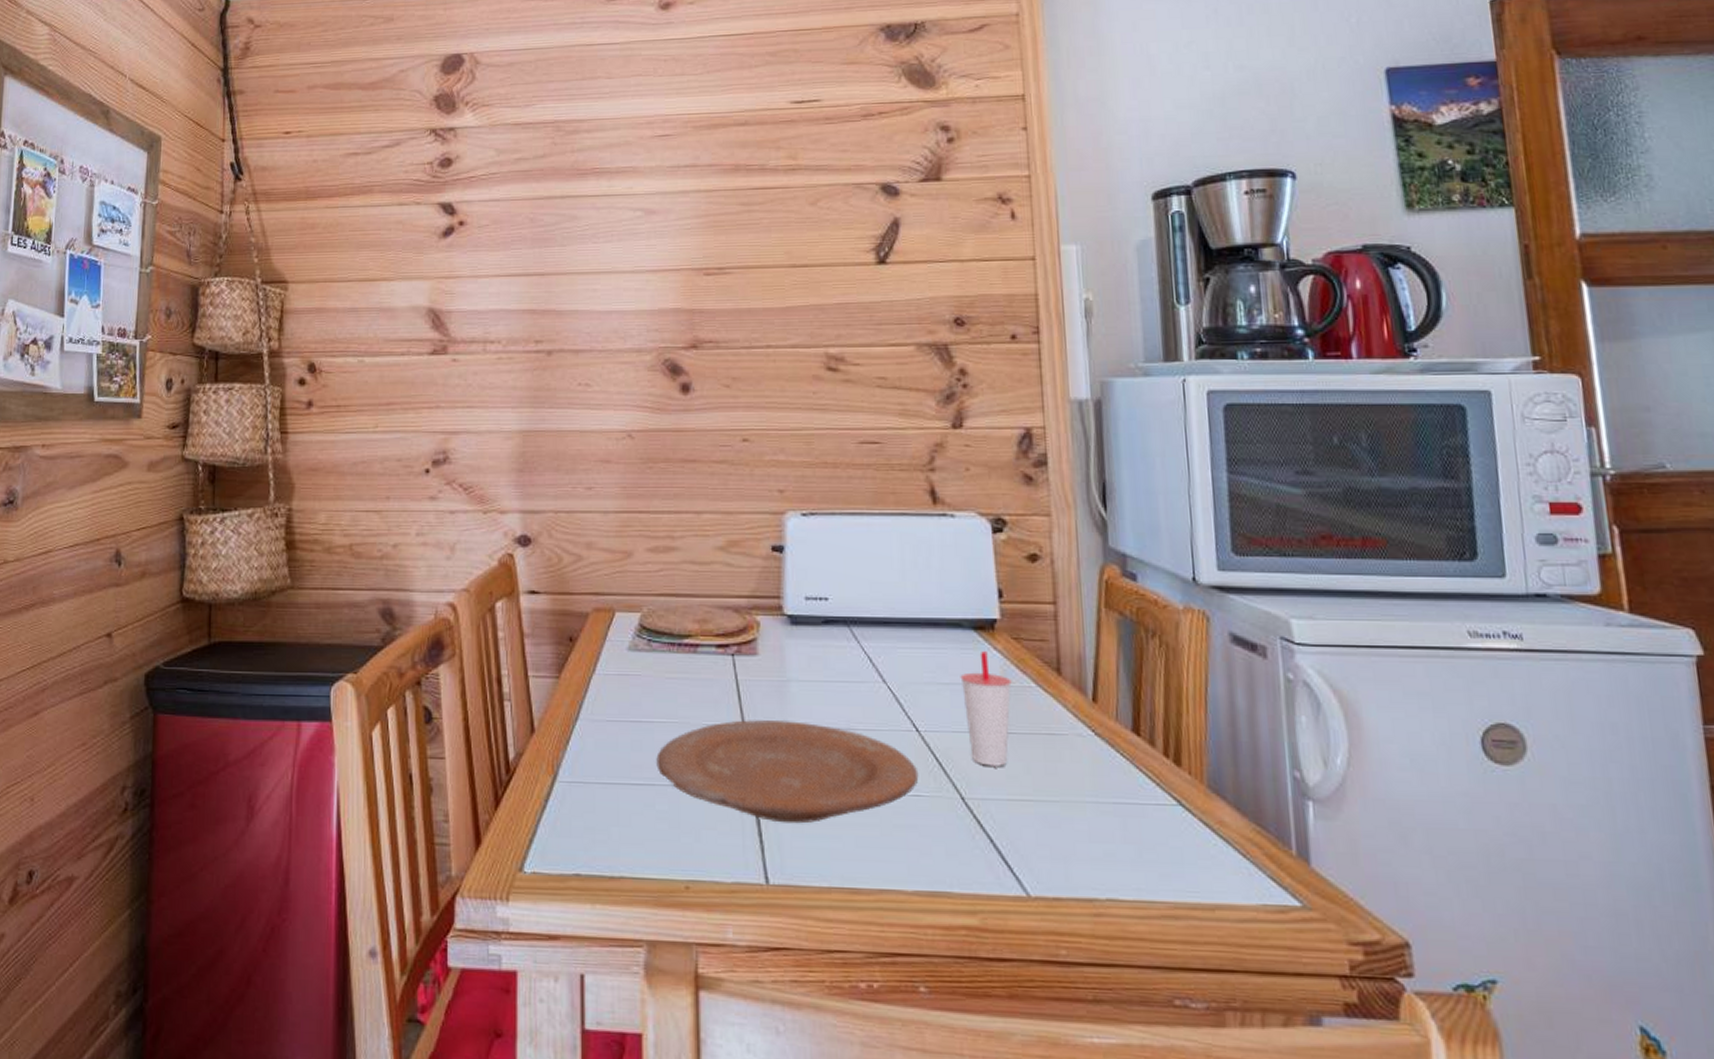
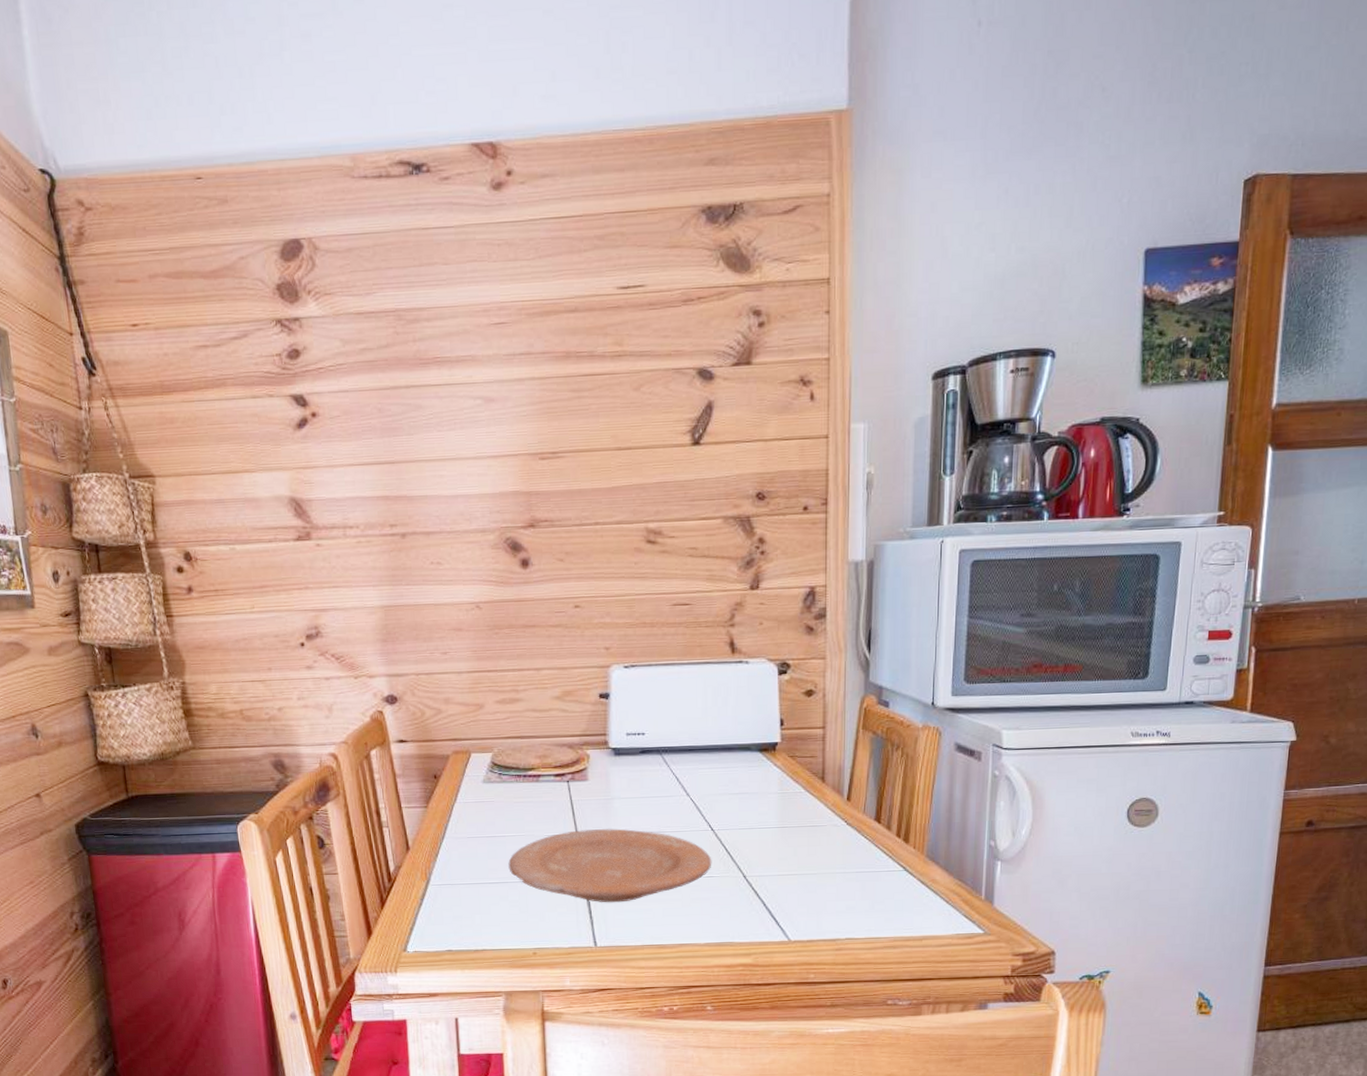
cup: present [960,650,1012,766] -> none [747,766,786,852]

